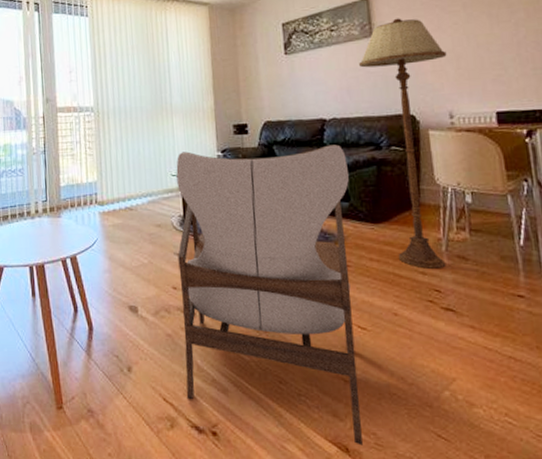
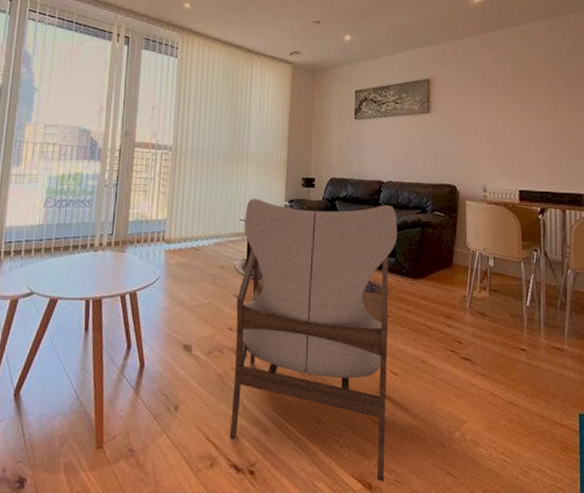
floor lamp: present [359,18,447,270] -> none [416,100,486,323]

